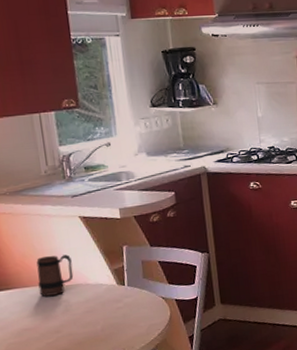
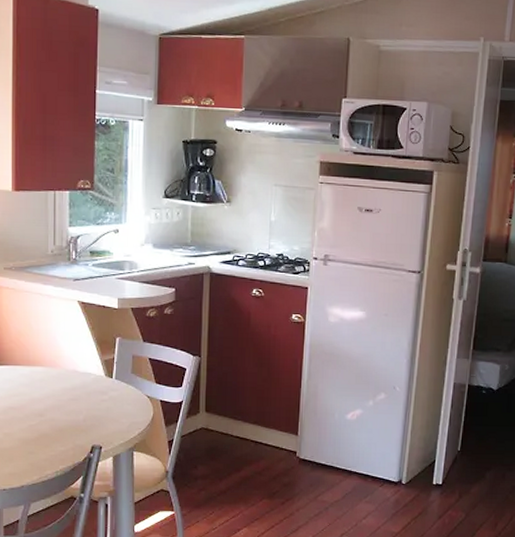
mug: present [36,254,74,297] -> none [29,336,65,378]

